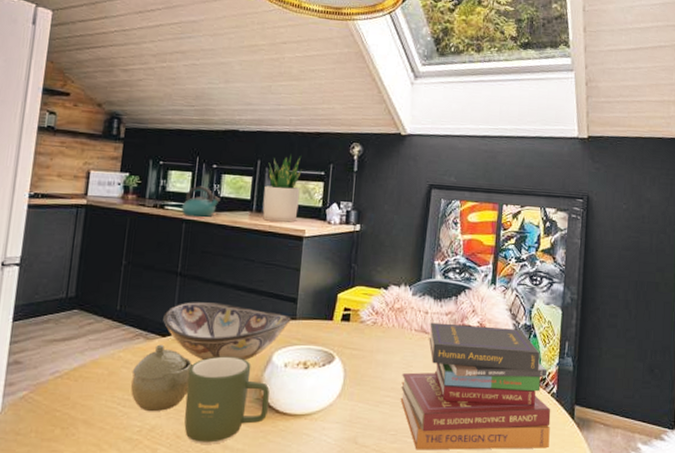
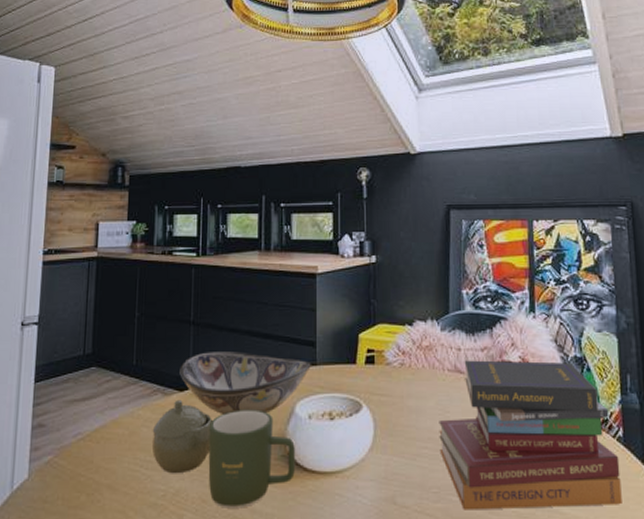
kettle: present [181,186,220,218] -> none [189,228,228,262]
planter: present [262,154,302,223] -> none [271,186,309,261]

